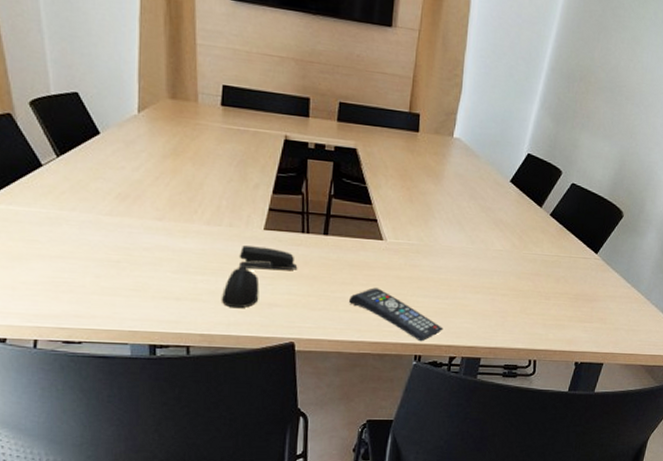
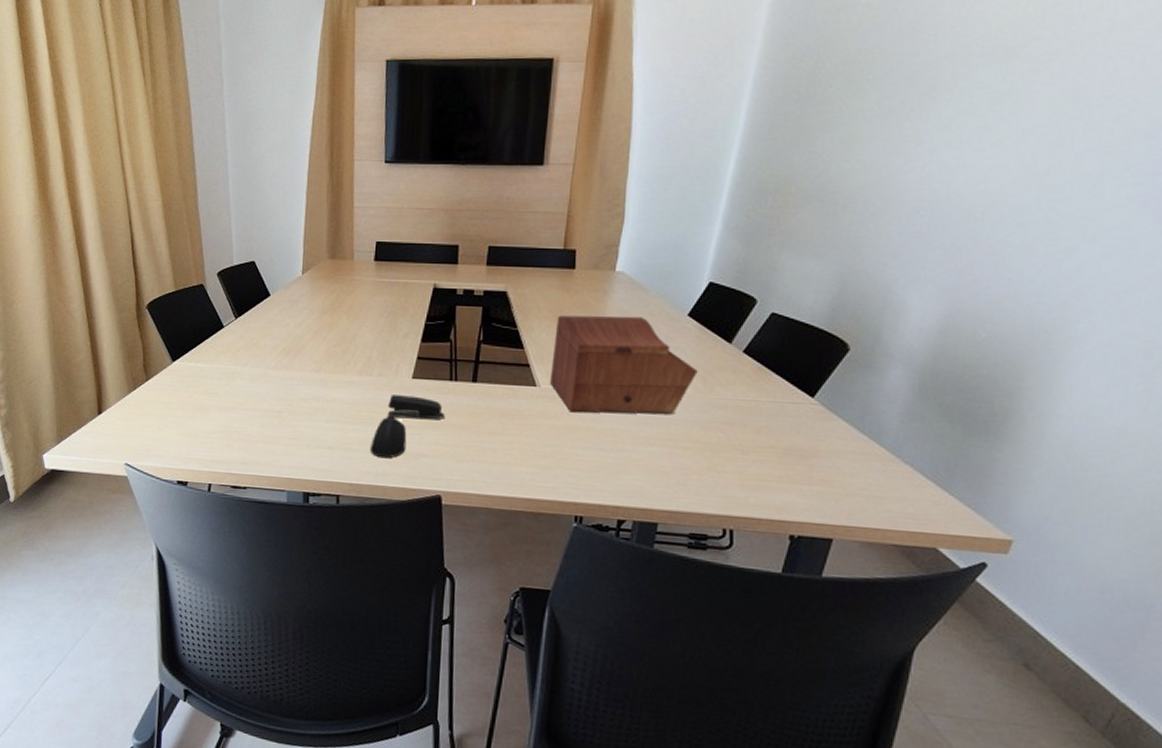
remote control: present [349,287,443,342] -> none [499,438,609,501]
sewing box: none [395,175,516,267] -> present [550,315,698,415]

